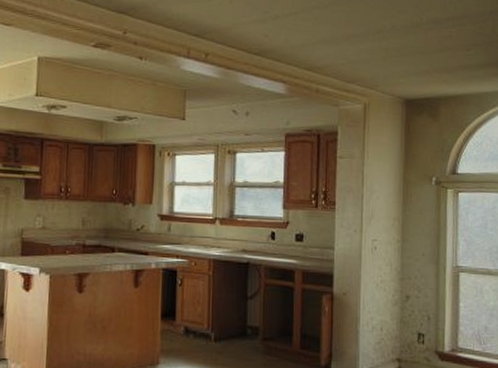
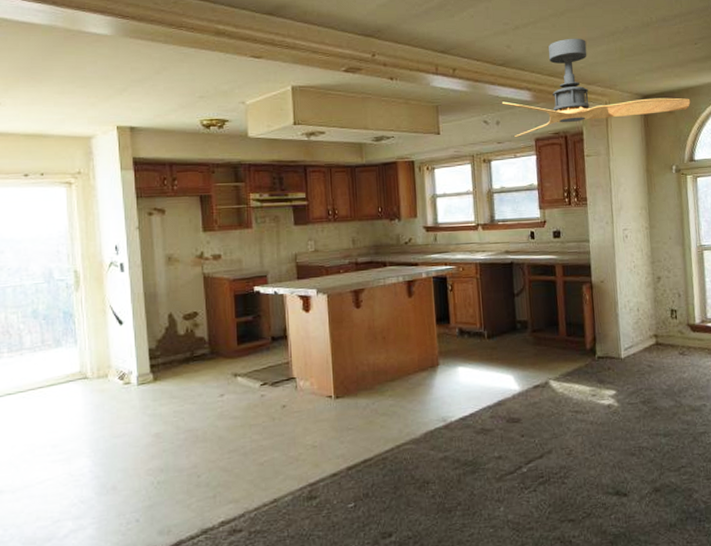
ceiling fan: none [253,32,458,131] -> present [501,38,691,138]

